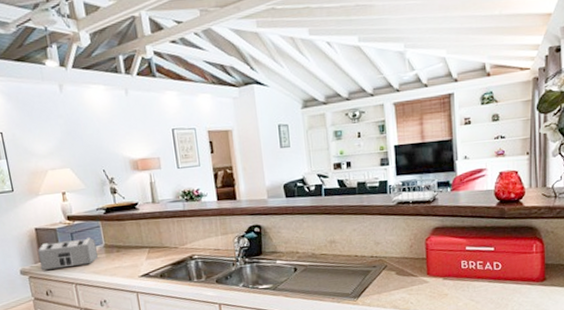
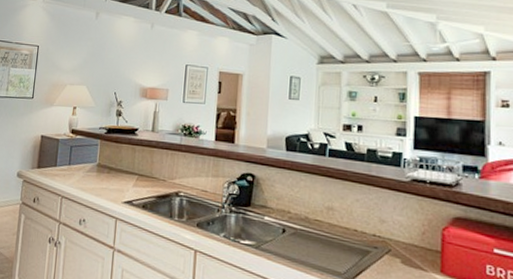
toaster: present [37,237,98,270] -> none [35,151,90,180]

